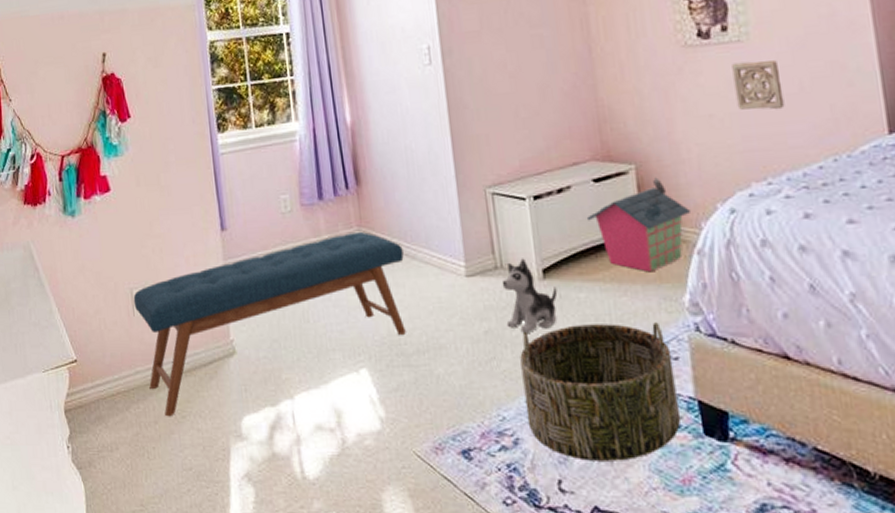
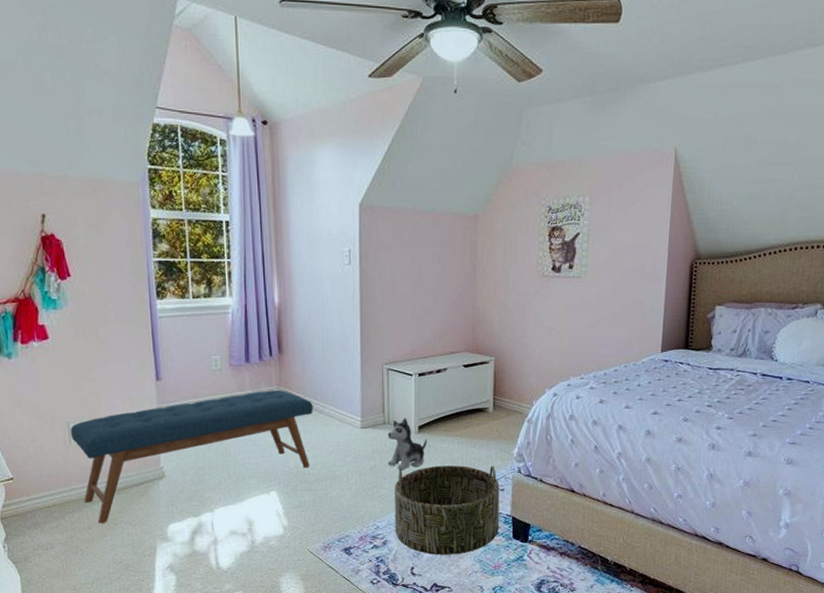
toy house: present [586,177,692,273] -> none [455,367,528,433]
wall ornament: present [732,60,785,110] -> none [570,292,602,329]

